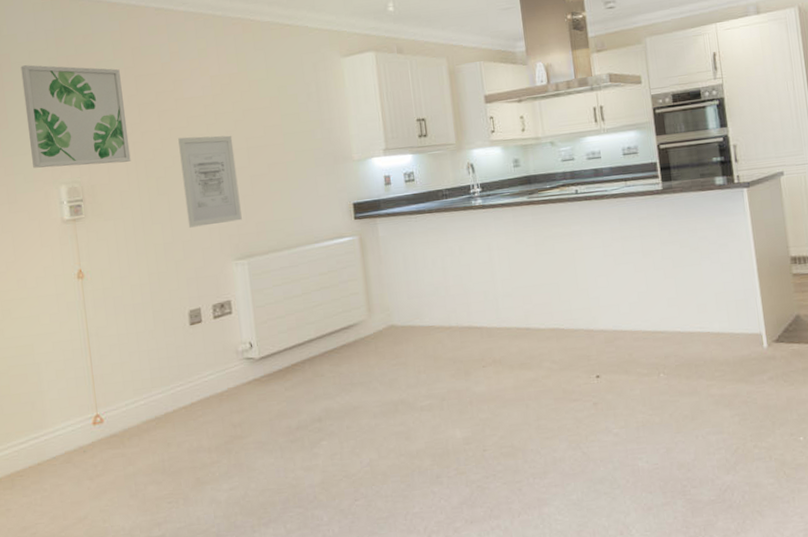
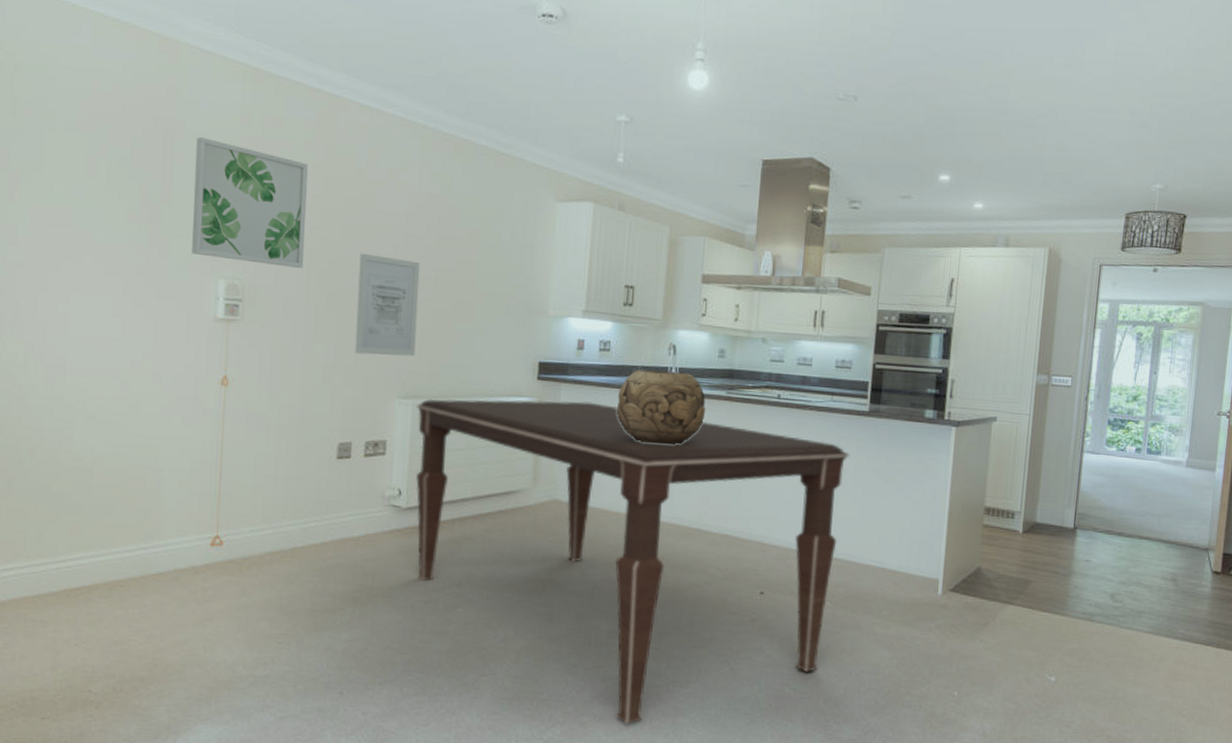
dining table: none [251,225,665,523] -> present [415,398,850,724]
decorative bowl: none [429,187,513,258] -> present [616,370,706,445]

